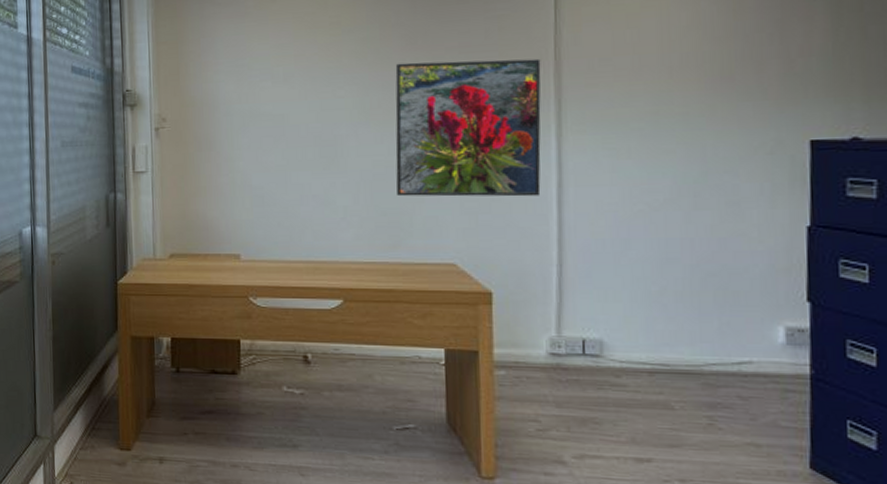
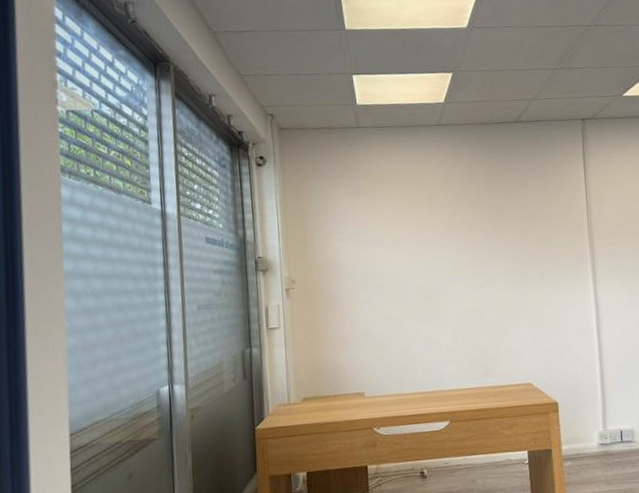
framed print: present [395,58,541,197] -> none [479,225,586,334]

